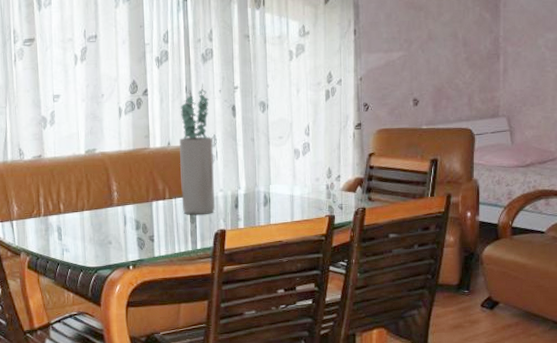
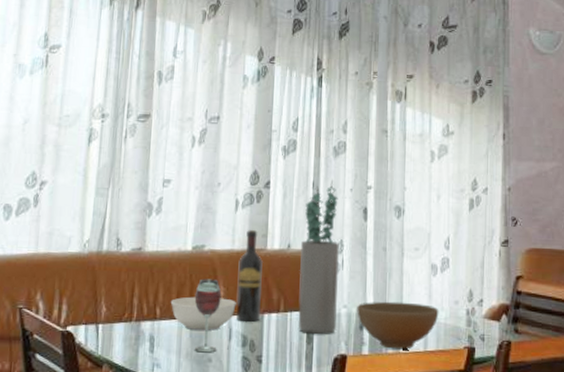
bowl: none [71,191,128,219] -> present [170,296,236,331]
wineglass: none [91,176,115,237] -> present [194,279,222,353]
wine bottle: none [126,132,149,210] -> present [236,229,264,323]
bowl: none [232,182,303,222] -> present [357,301,439,350]

